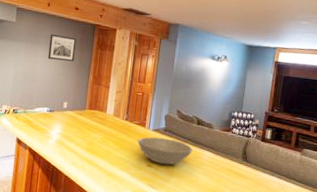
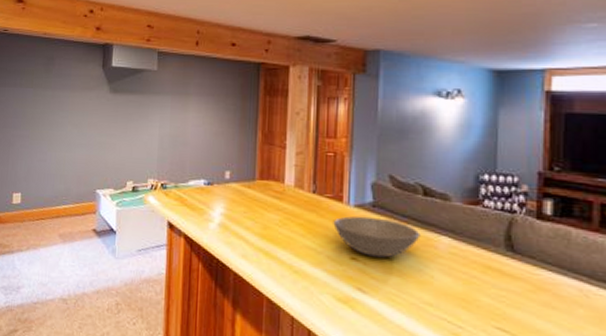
wall art: present [47,34,77,62] -> none [200,81,236,116]

